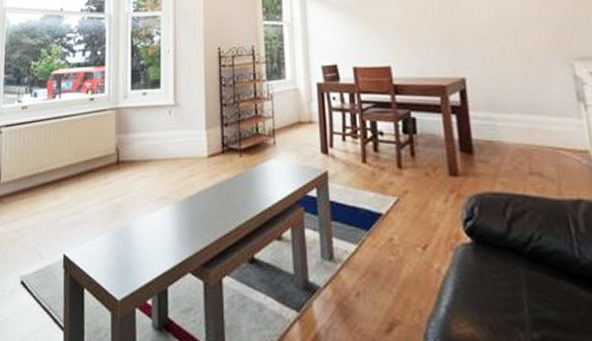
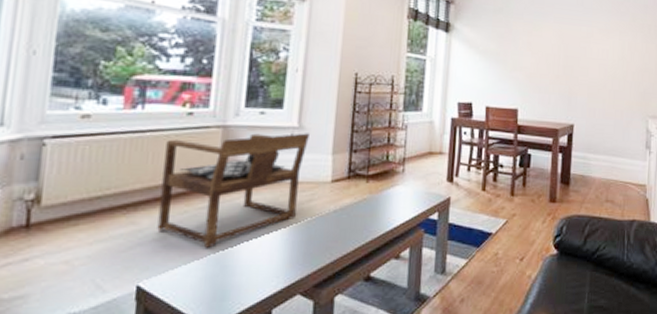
armchair: none [75,110,184,222] -> present [157,133,309,248]

